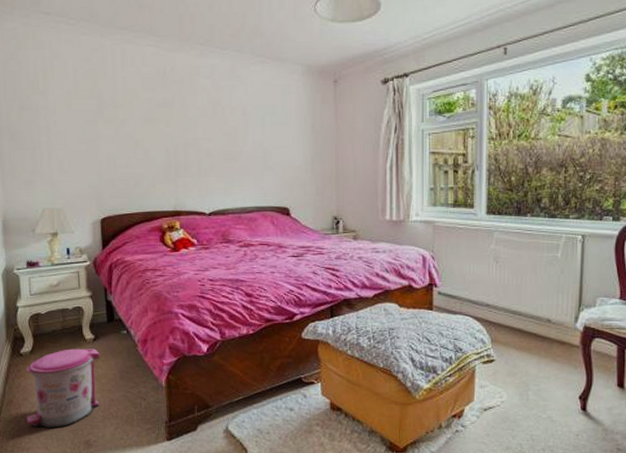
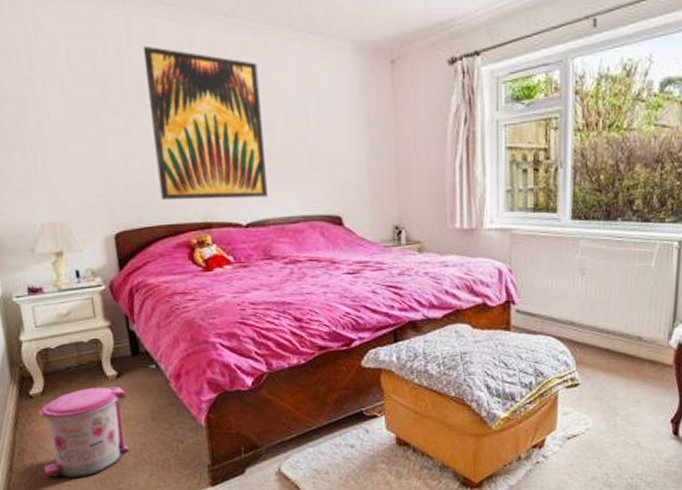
wall art: none [134,67,228,192] -> present [142,45,268,200]

